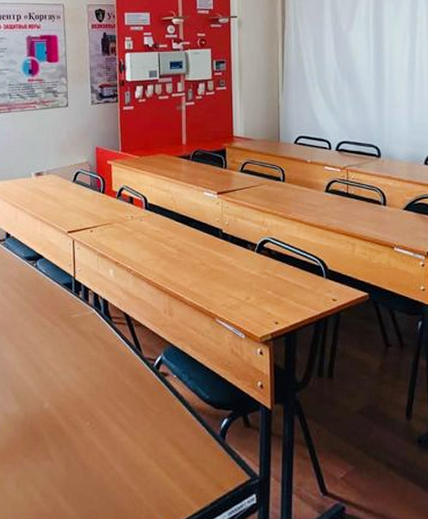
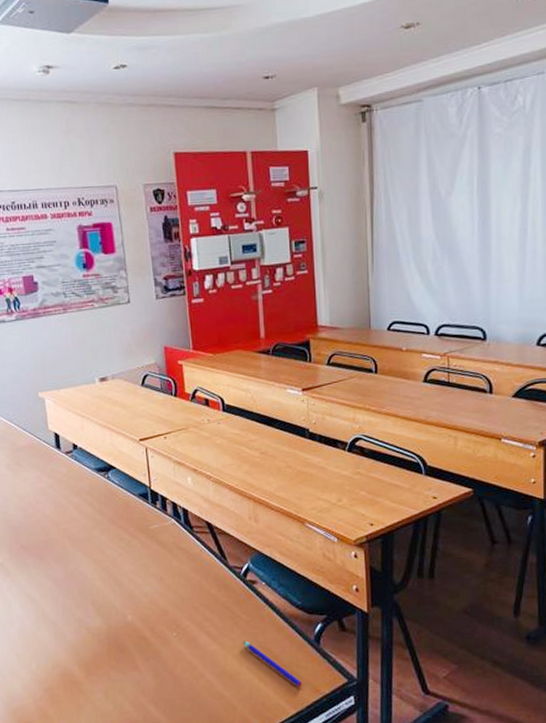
pen: none [152,433,207,484] -> present [243,640,302,688]

